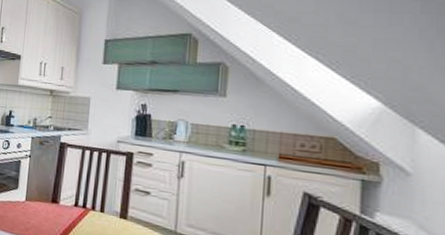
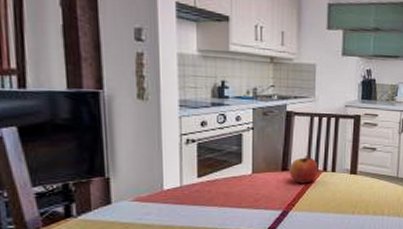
apple: none [58,190,87,220] -> present [289,156,319,184]

